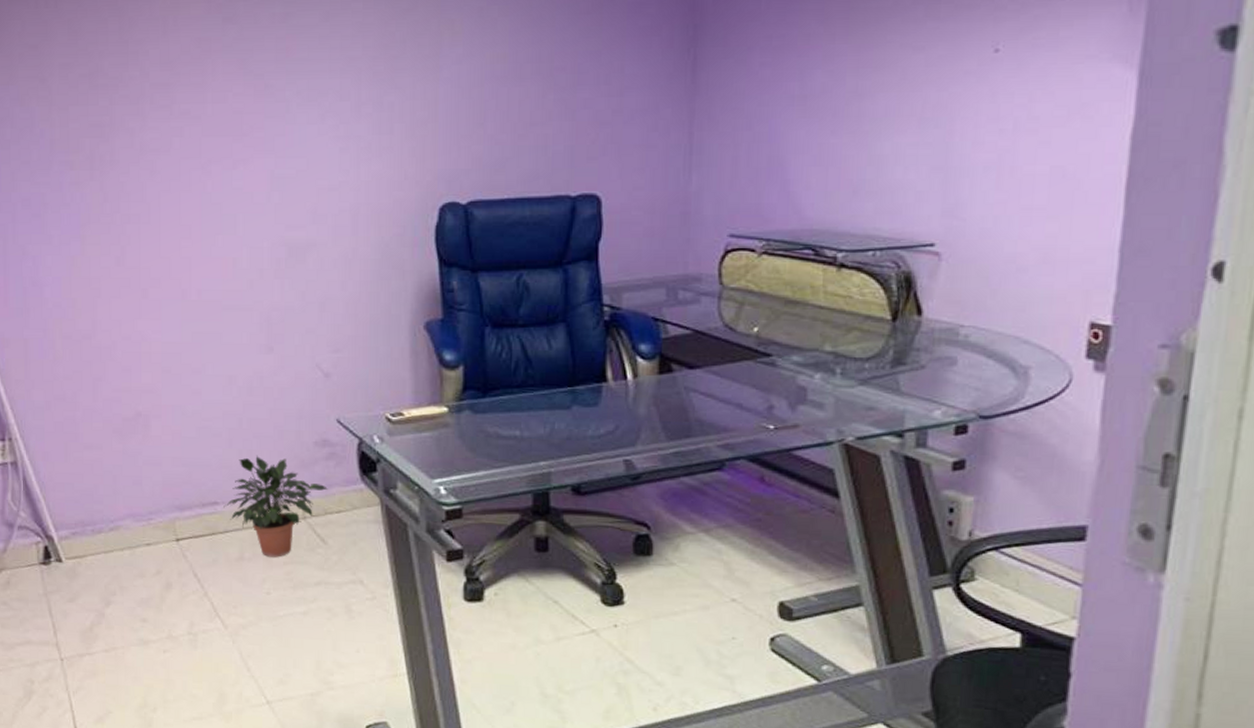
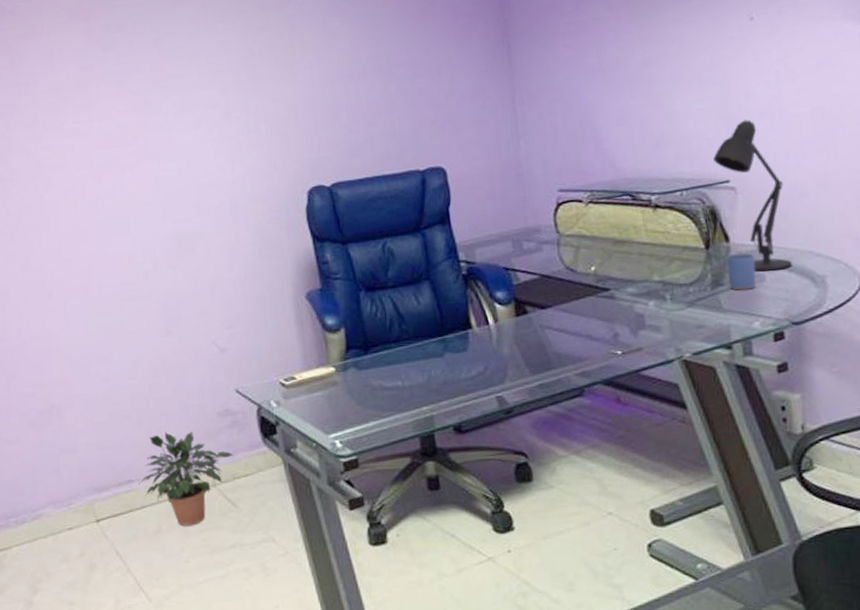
mug: none [913,331,949,373] -> present [726,253,756,290]
desk lamp: none [919,174,999,356] -> present [713,119,792,272]

